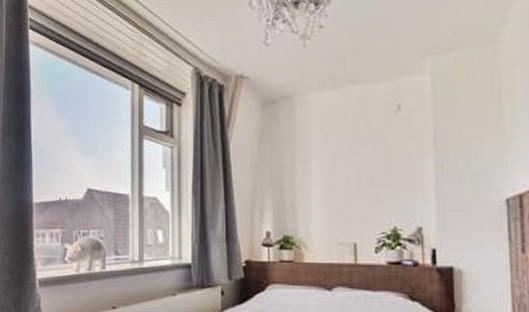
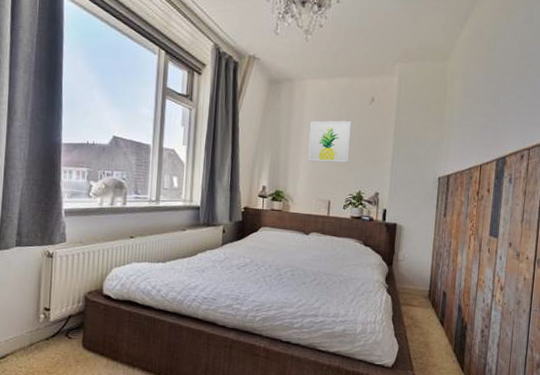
wall art: none [320,138,375,195] -> present [308,120,351,163]

